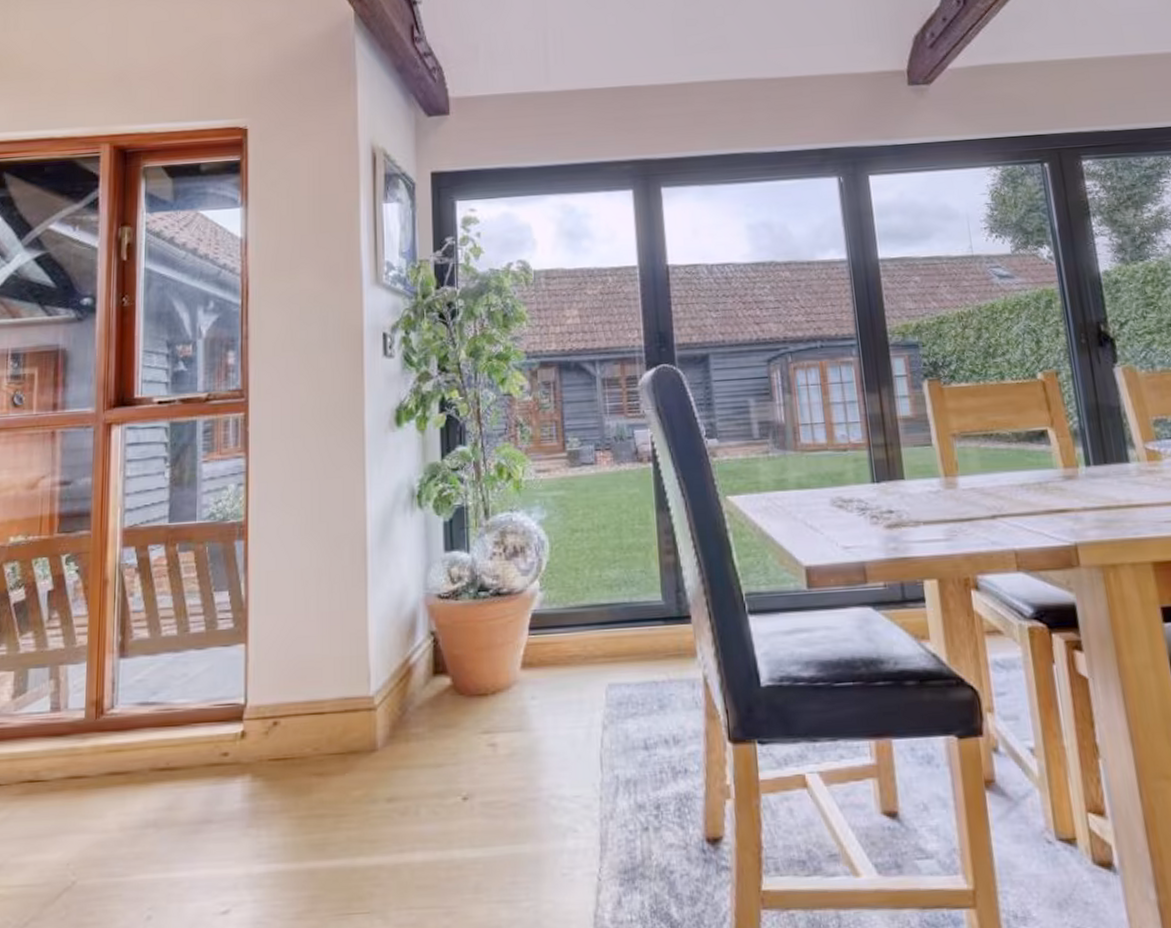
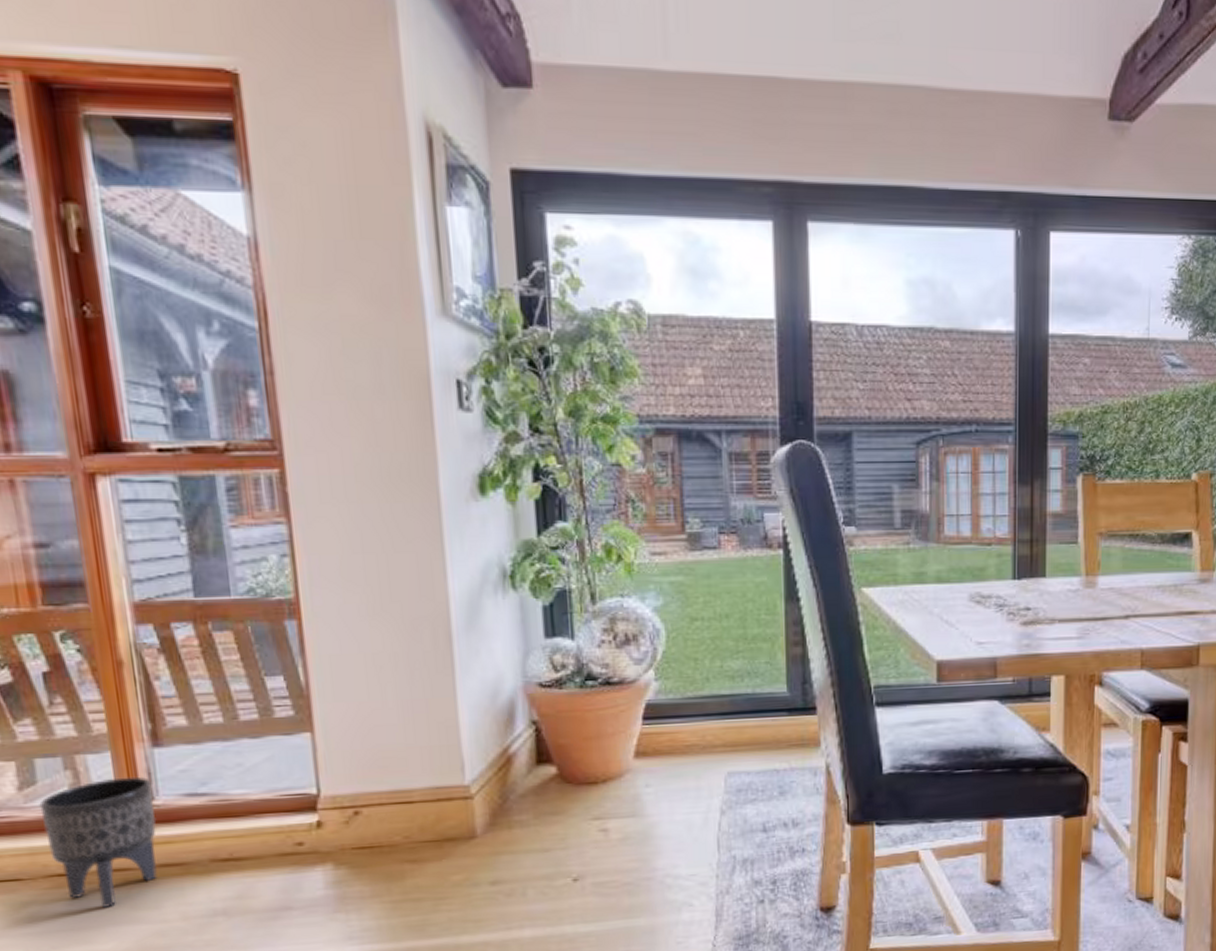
planter: none [25,685,114,815] -> present [39,776,157,908]

